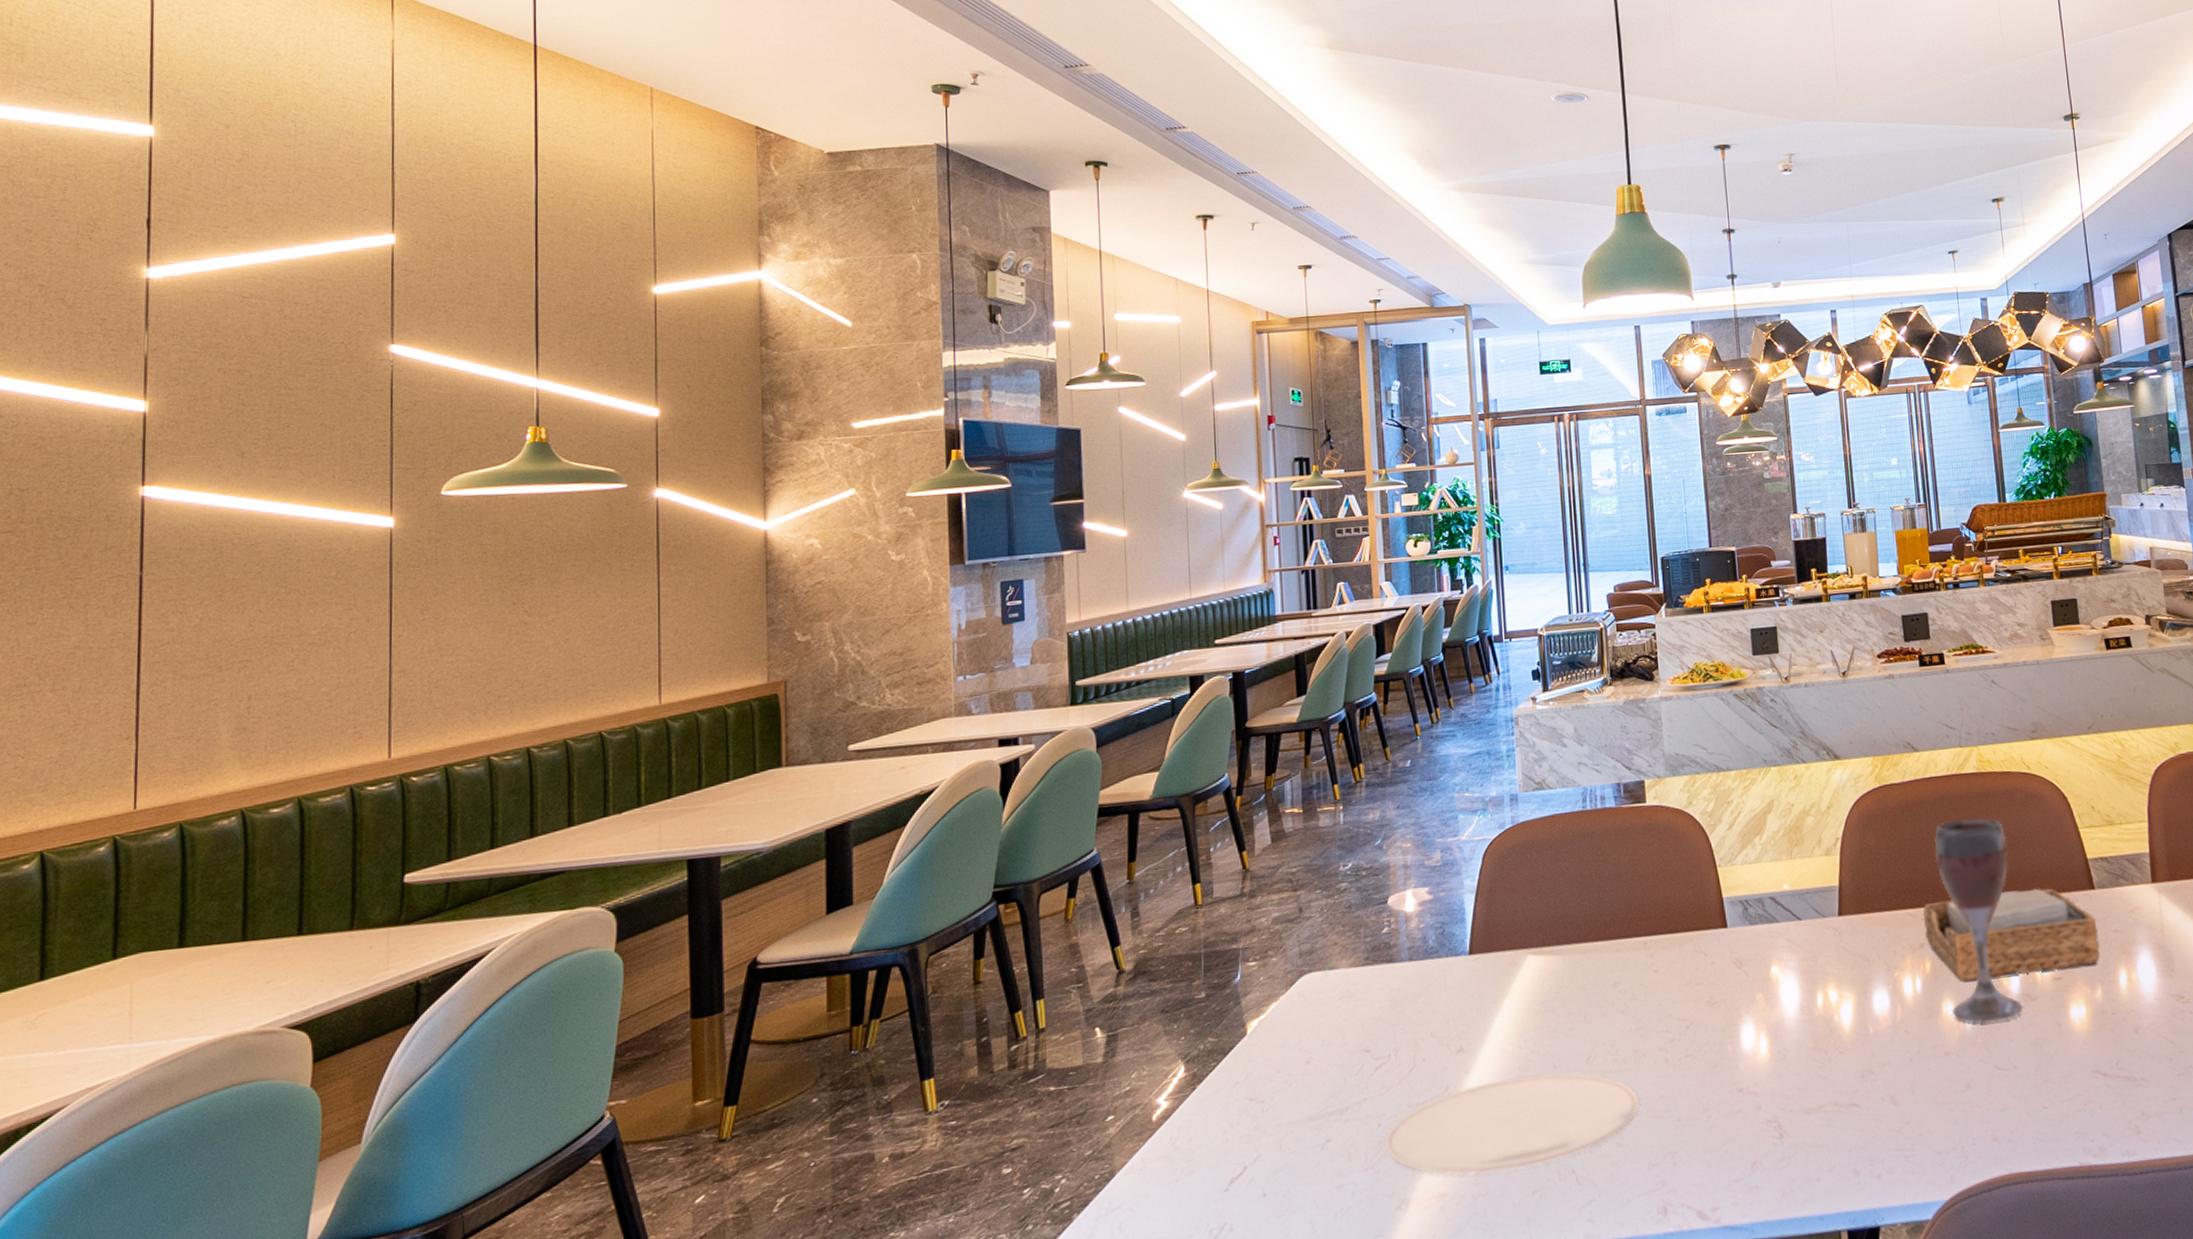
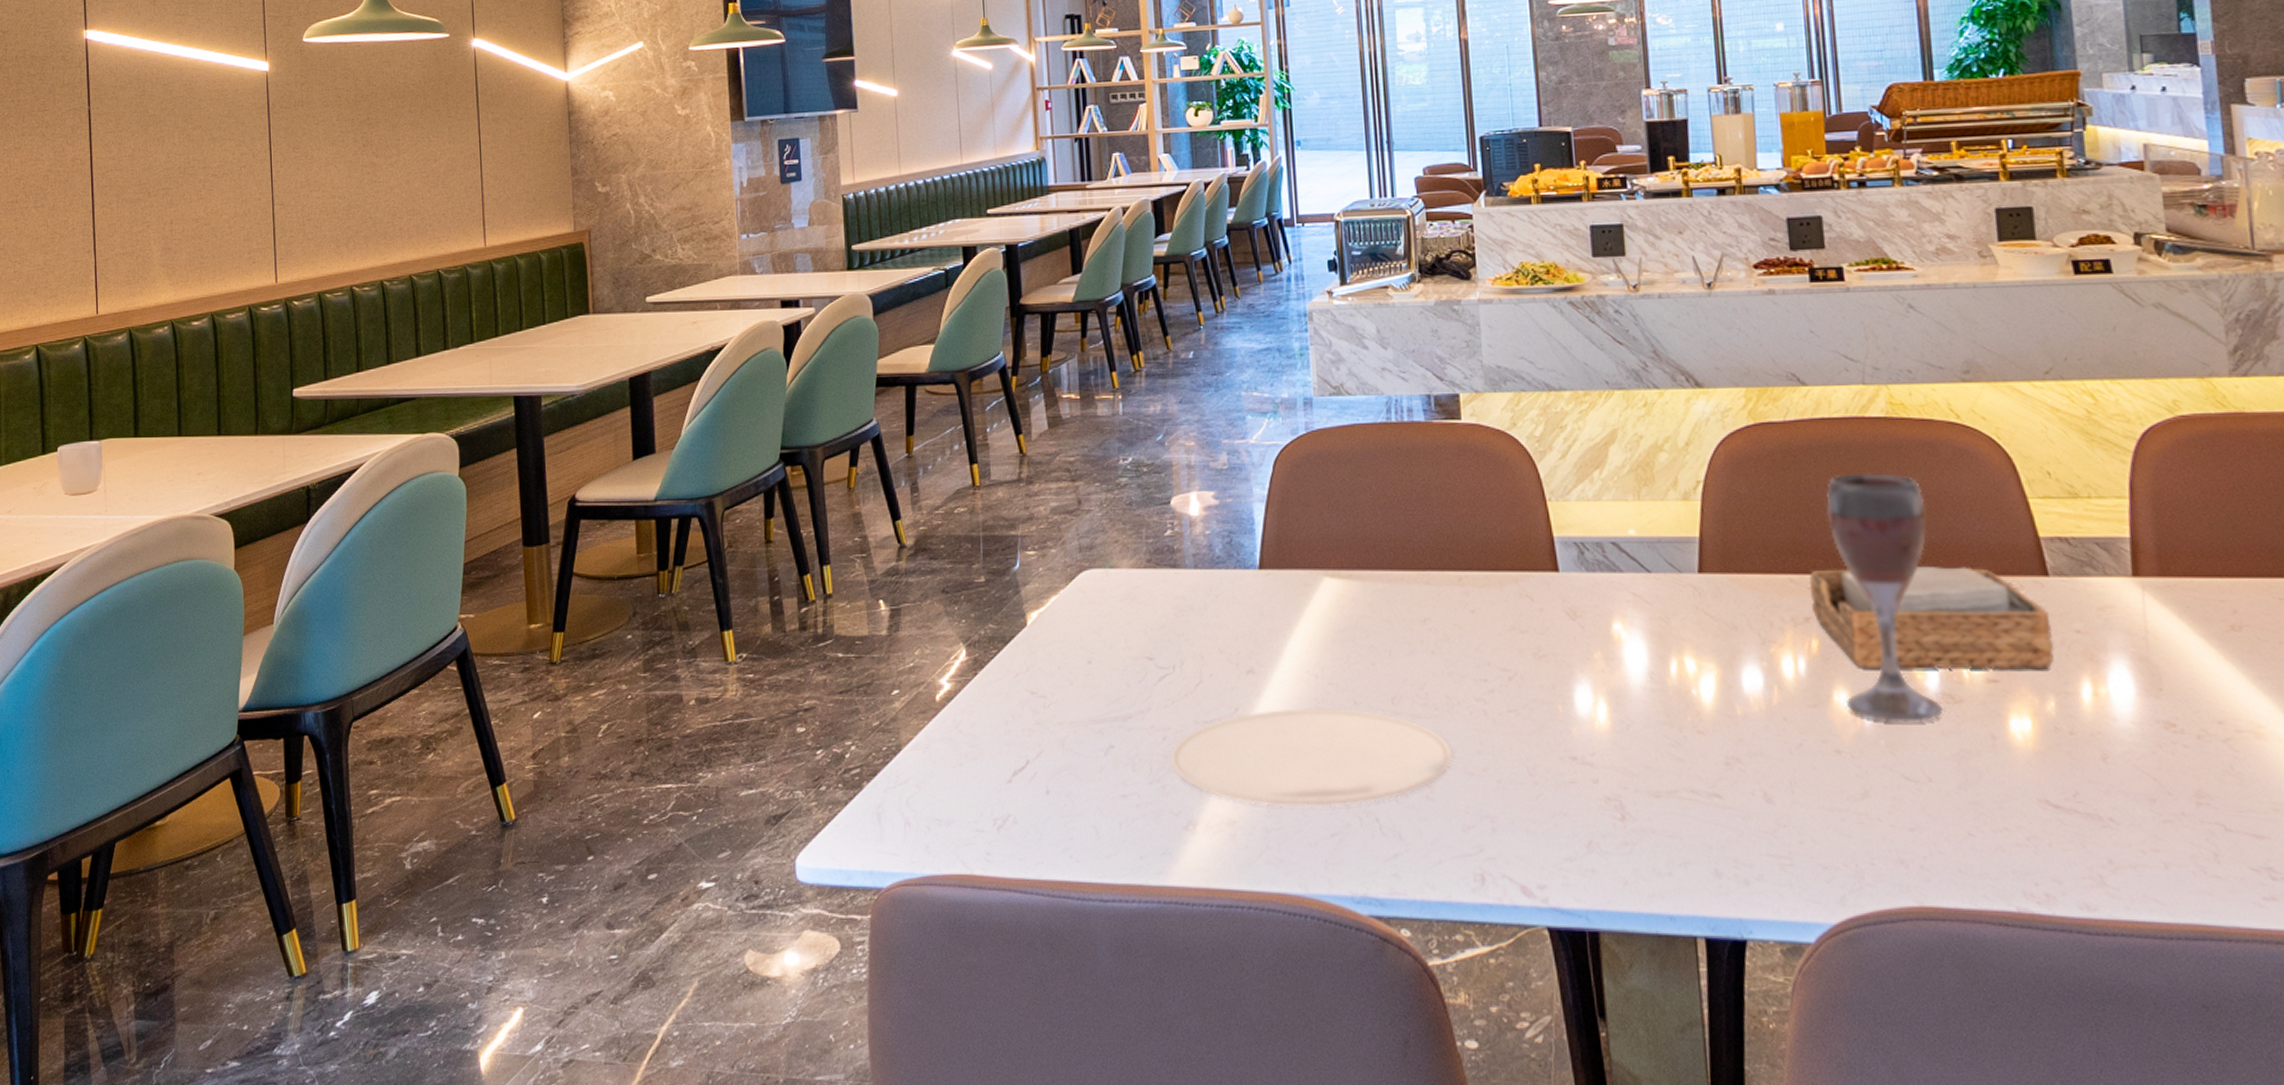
cup: none [61,956,131,1026] -> present [56,440,103,496]

